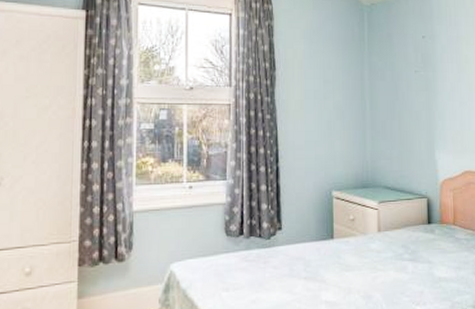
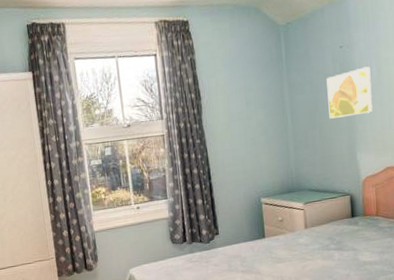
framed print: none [408,61,453,111] -> present [326,66,373,119]

